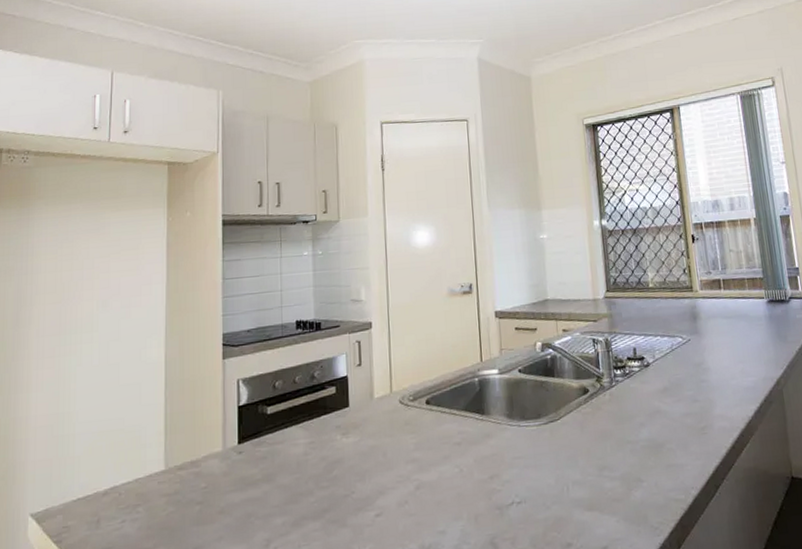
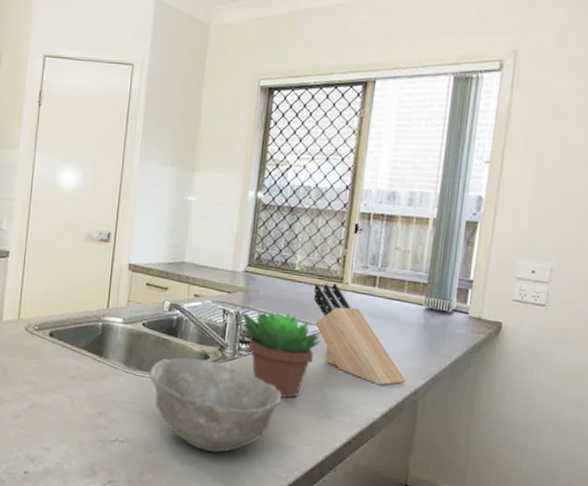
bowl: none [534,393,664,492] -> present [149,357,282,453]
succulent plant: none [611,329,686,416] -> present [240,311,320,398]
knife block: none [669,293,768,384] -> present [313,283,406,386]

